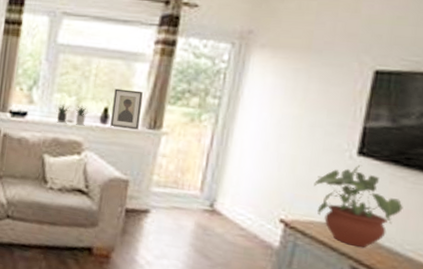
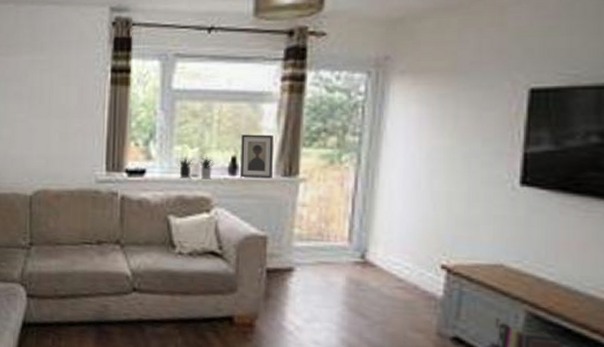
potted plant: present [314,165,403,248] -> none [475,196,578,289]

